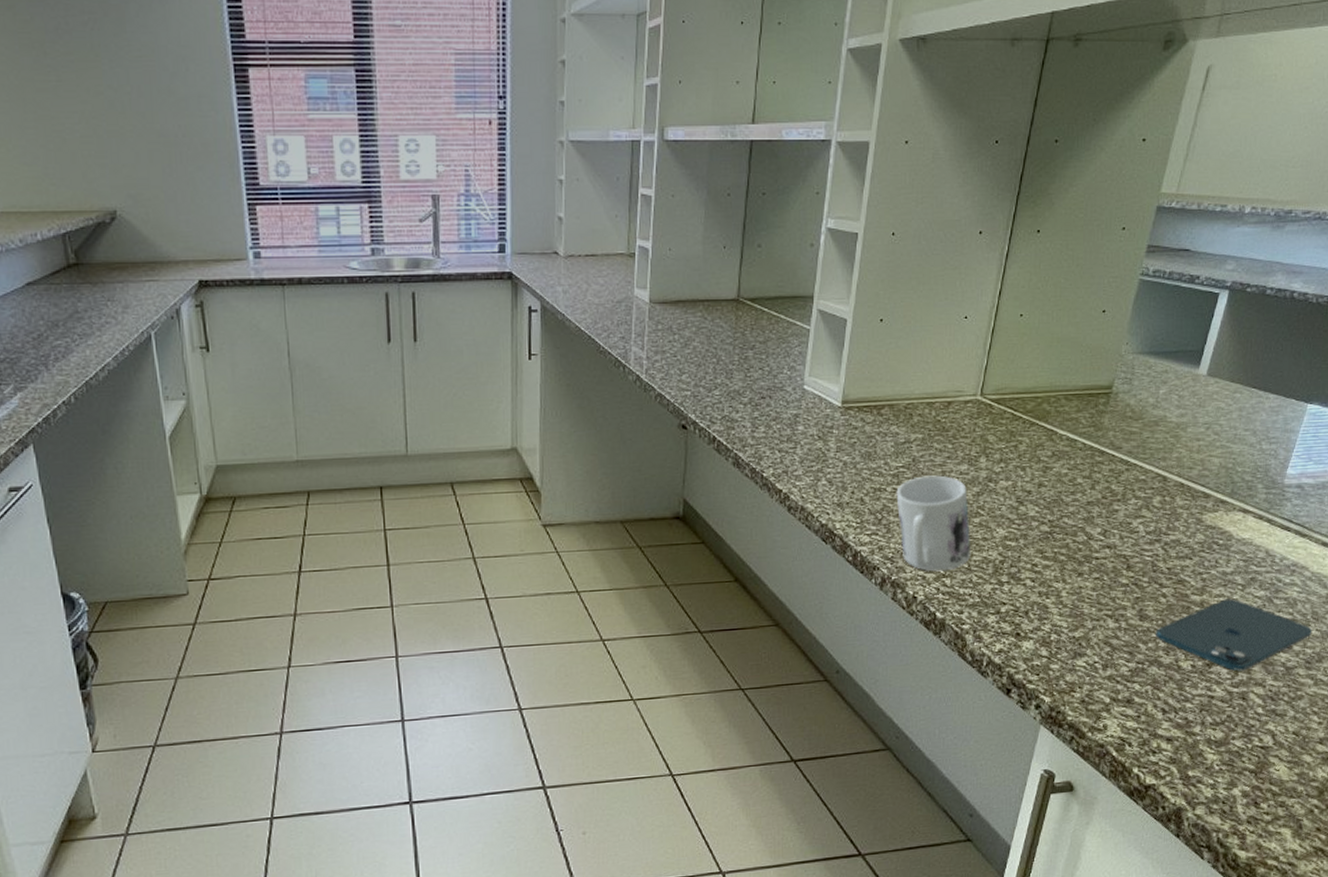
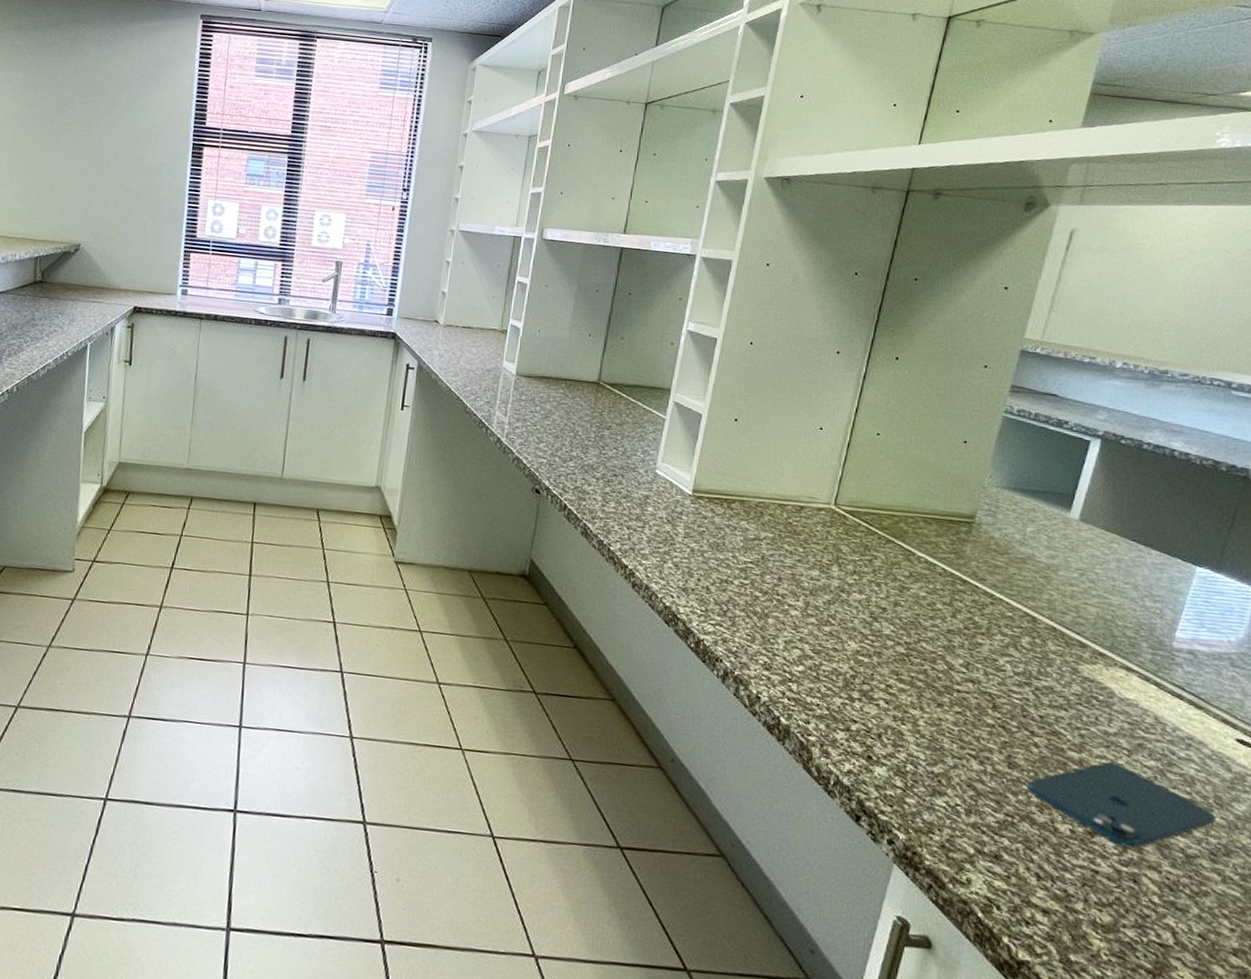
mug: present [896,475,971,572] -> none [743,575,821,676]

